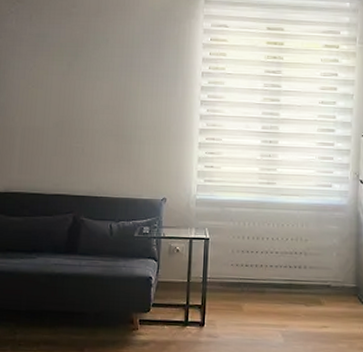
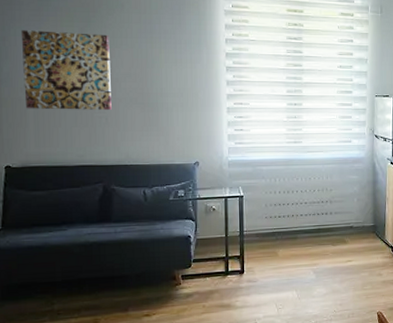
wall art: none [14,64,93,141] -> present [20,30,112,110]

